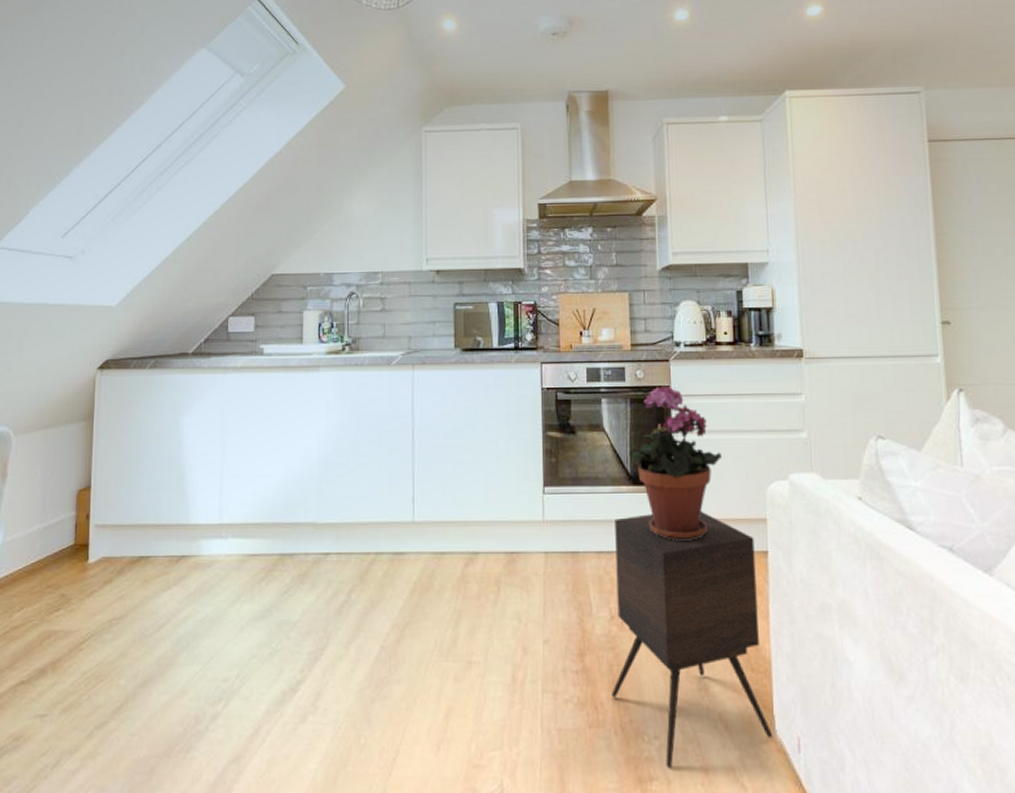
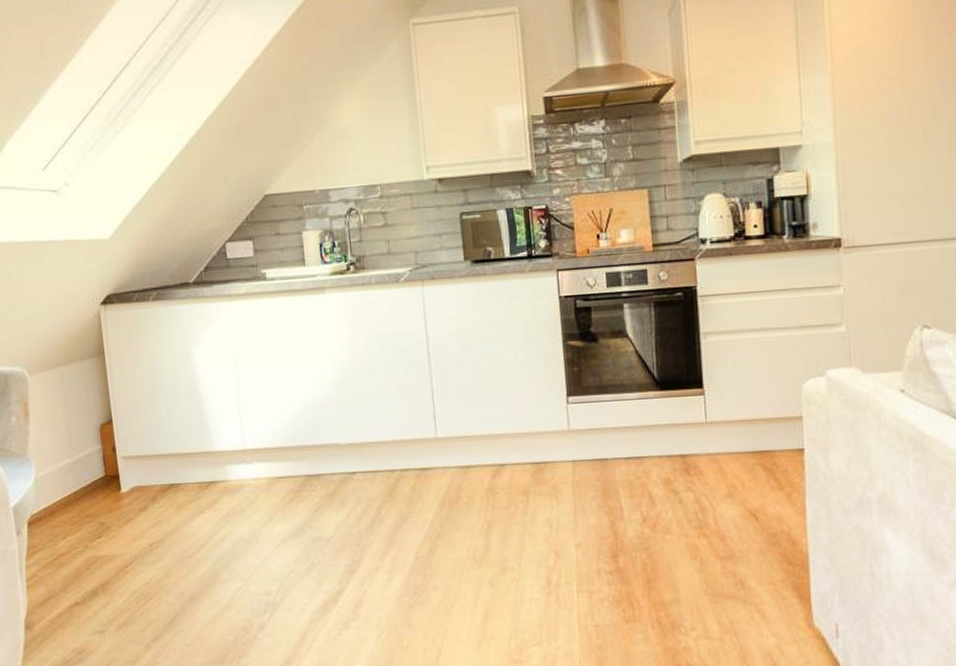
side table: present [611,511,773,769] -> none [643,412,811,657]
potted plant: present [629,384,723,541] -> none [655,285,755,443]

